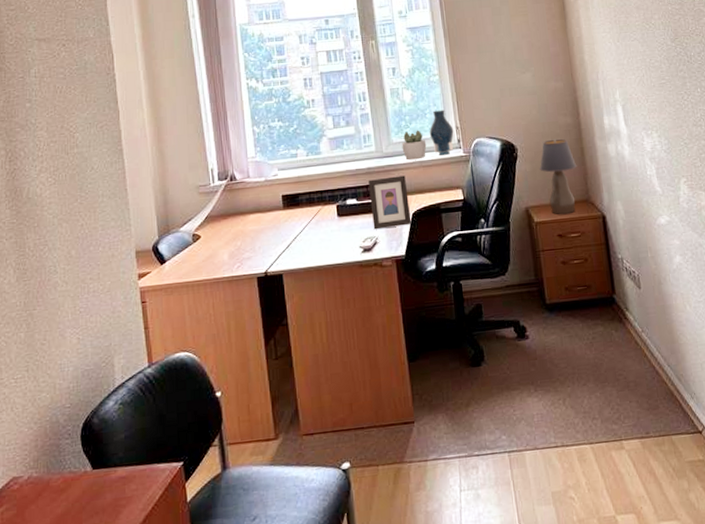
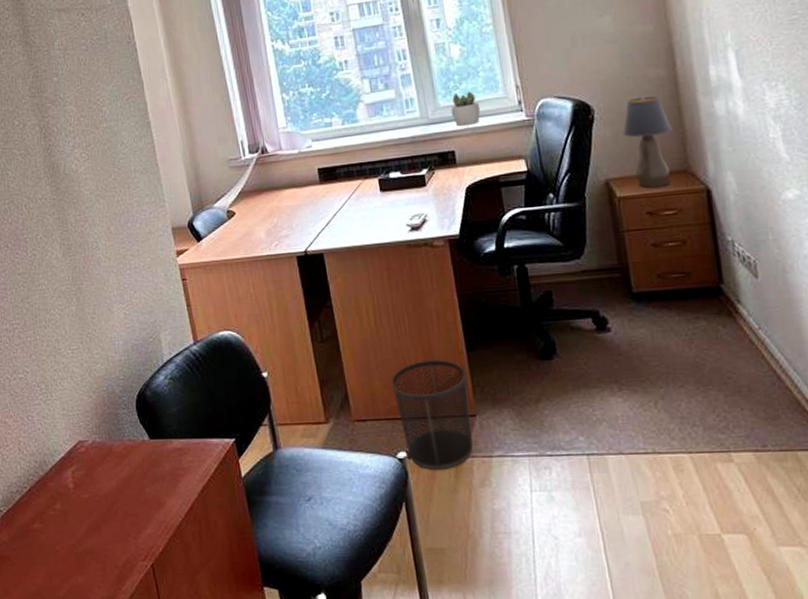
waste bin: none [339,370,411,479] -> present [391,358,473,471]
picture frame: present [368,175,412,230] -> none [413,144,466,206]
vase: present [429,110,454,156] -> none [483,66,514,121]

